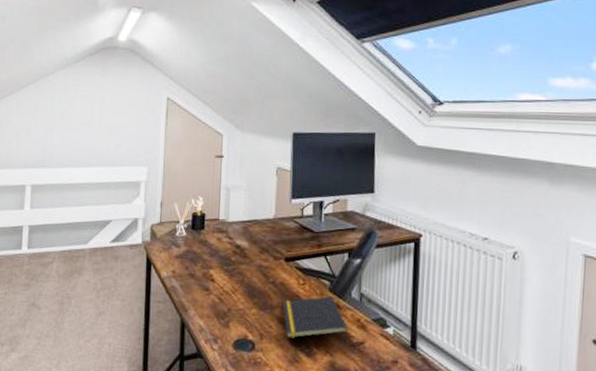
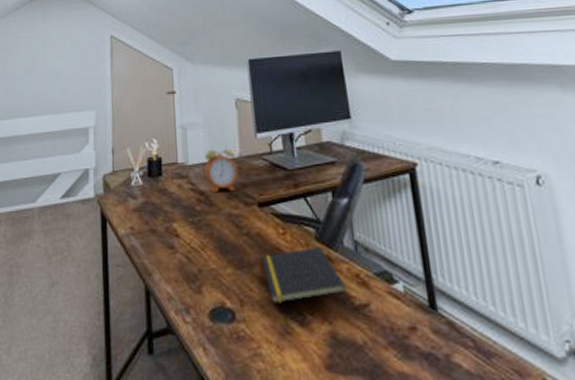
alarm clock: none [242,205,271,247] -> present [204,143,238,192]

